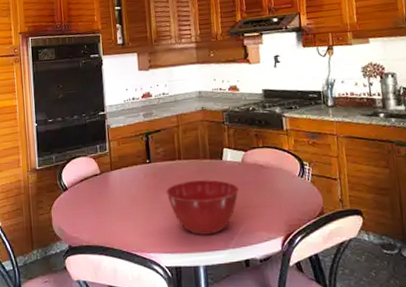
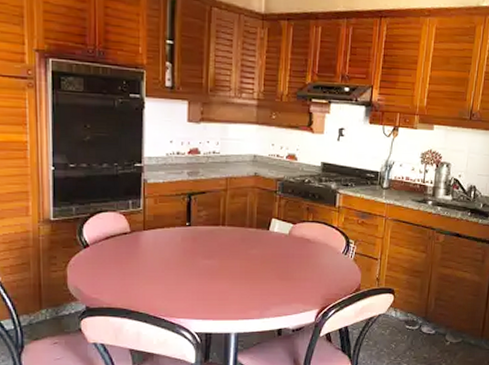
mixing bowl: present [165,179,240,235] -> none [204,249,283,303]

